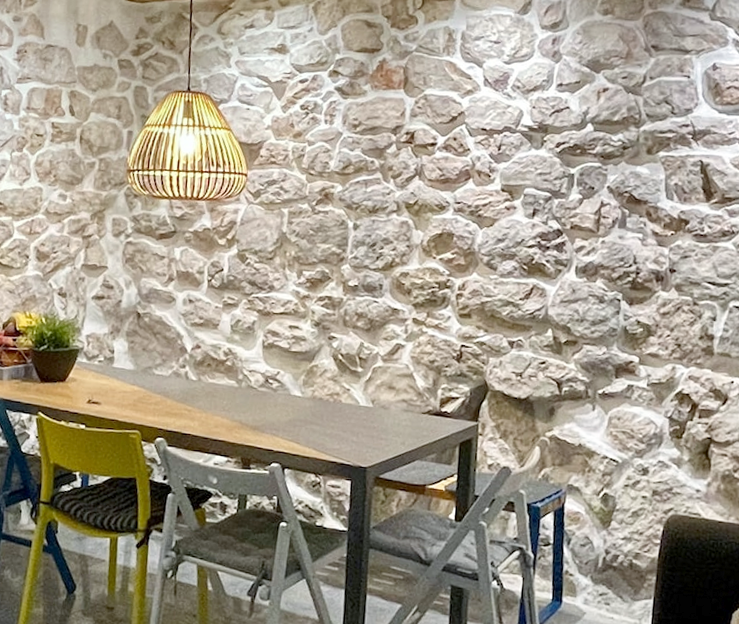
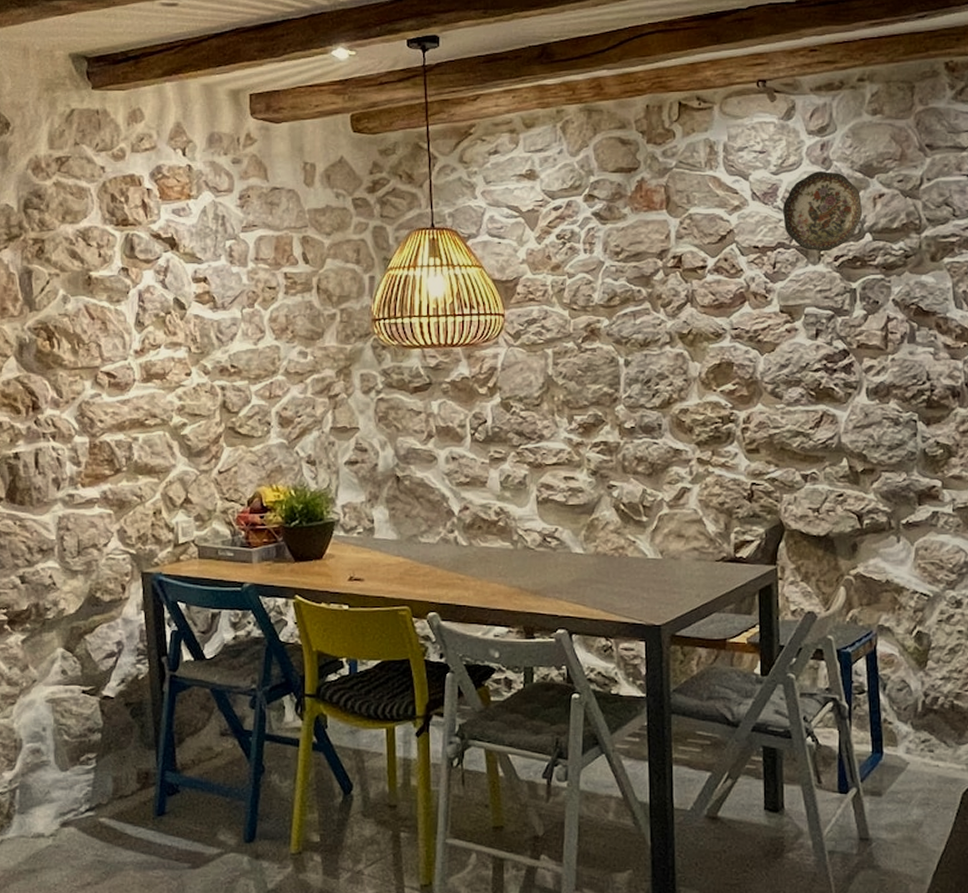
decorative plate: none [511,64,587,138] -> present [782,172,863,252]

